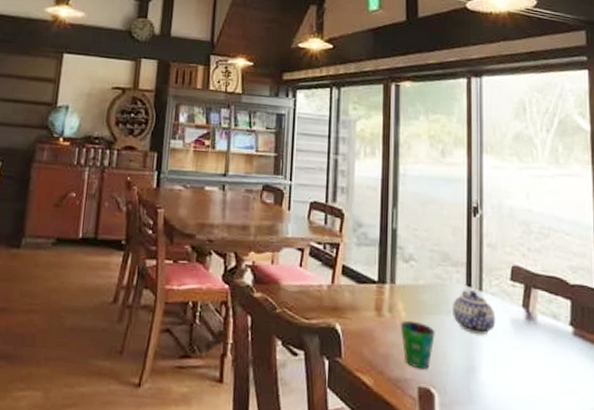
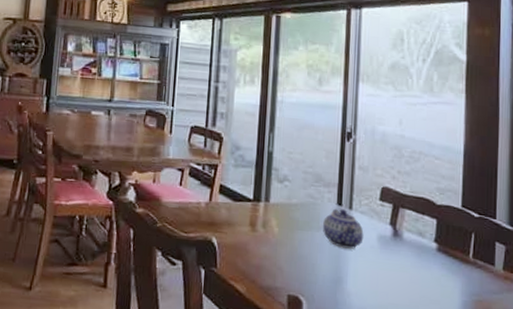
cup: present [400,320,435,370] -> none [272,235,306,279]

